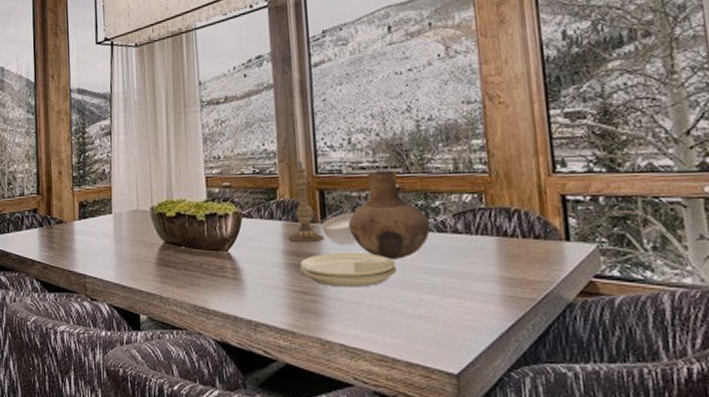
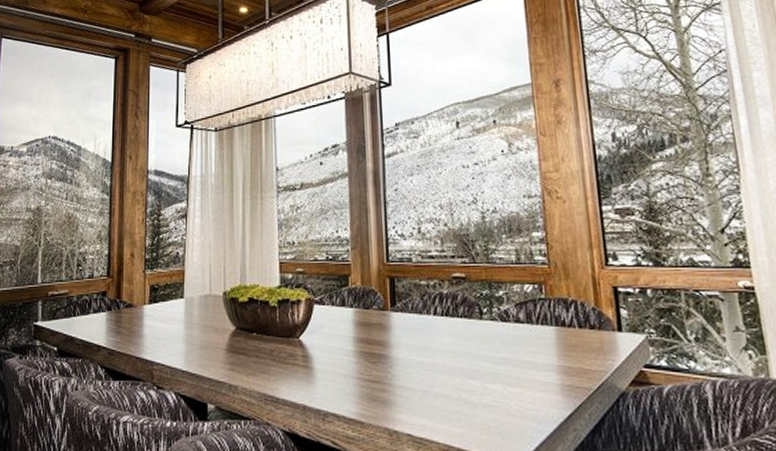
candlestick: present [289,159,325,243] -> none [360,247,394,331]
plate: present [300,253,397,287] -> none [370,341,462,376]
bowl: present [322,213,358,246] -> none [392,301,426,334]
vase: present [348,170,431,259] -> none [417,260,495,348]

